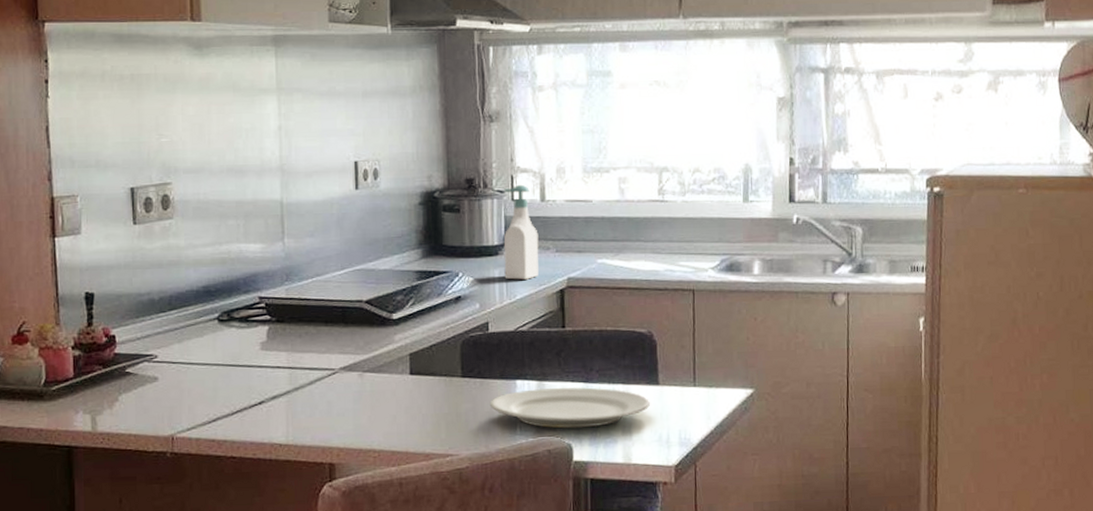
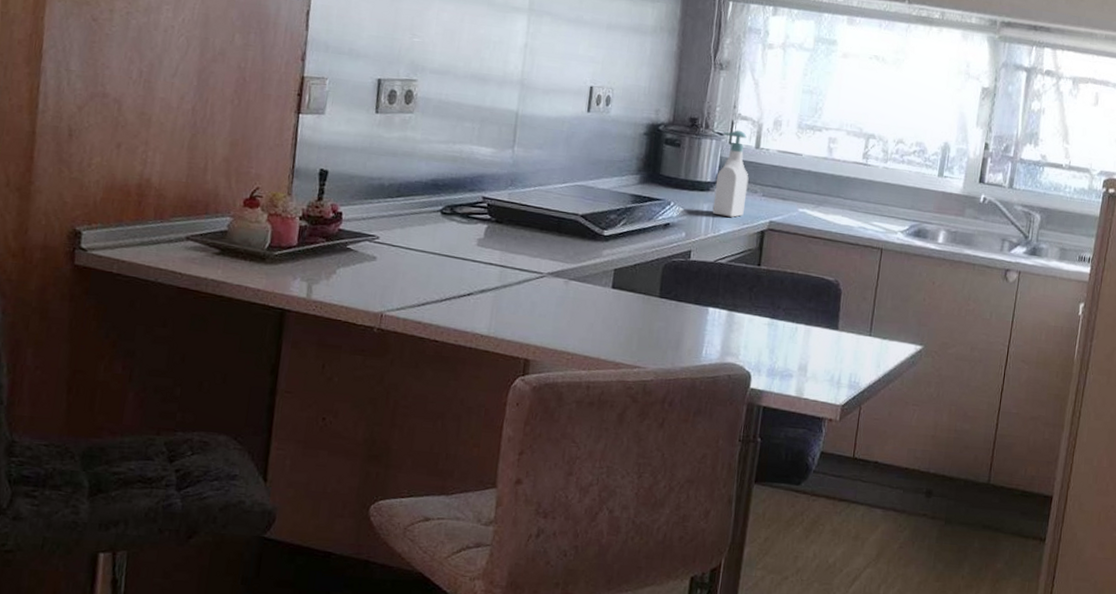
plate: present [489,387,651,429] -> none [681,317,828,360]

